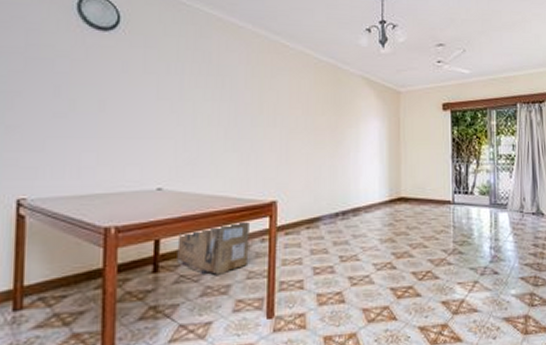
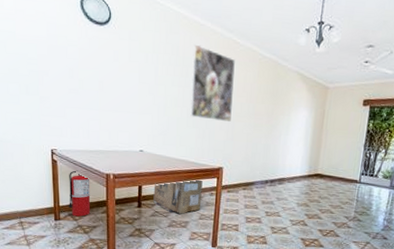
fire extinguisher: none [39,227,78,300] -> present [69,170,91,217]
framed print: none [229,49,285,140] -> present [190,44,235,122]

